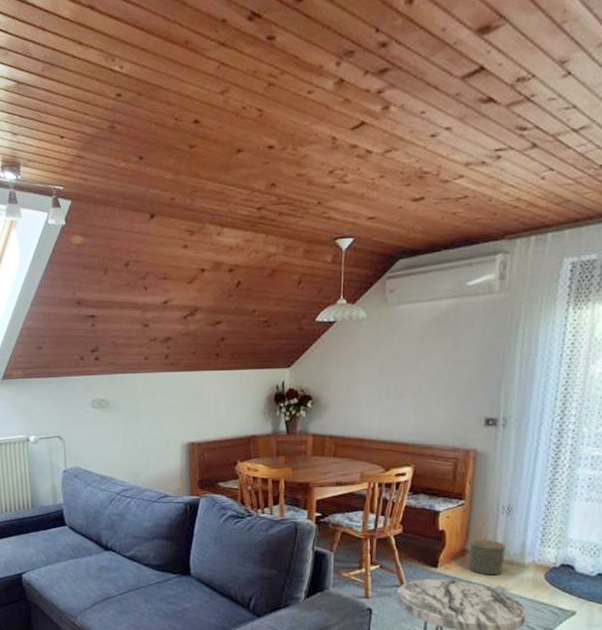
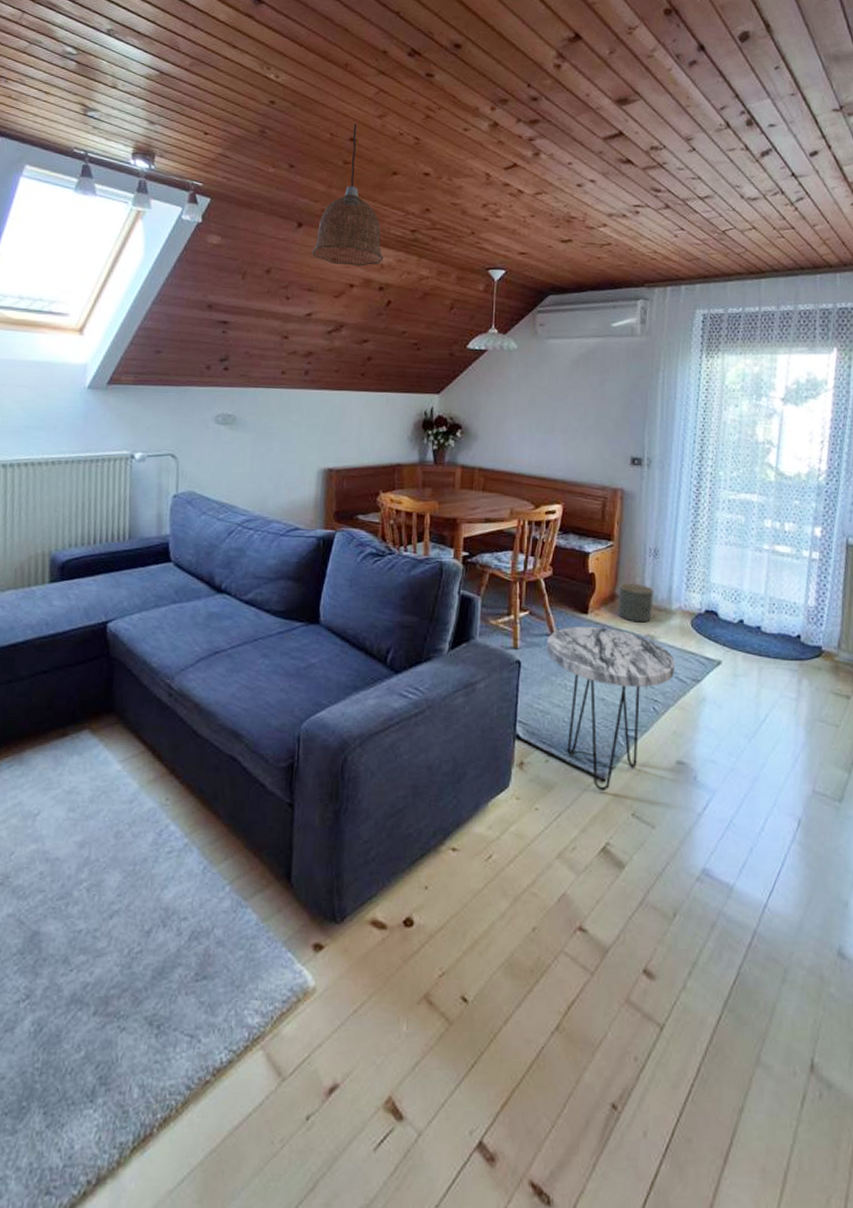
pendant lamp: none [165,104,232,251] -> present [312,124,384,266]

